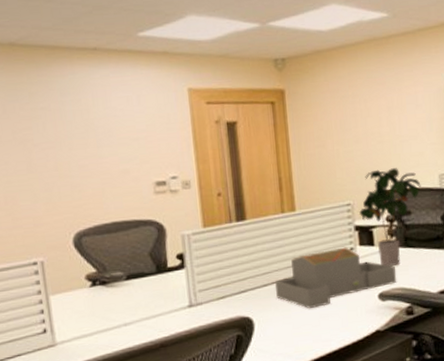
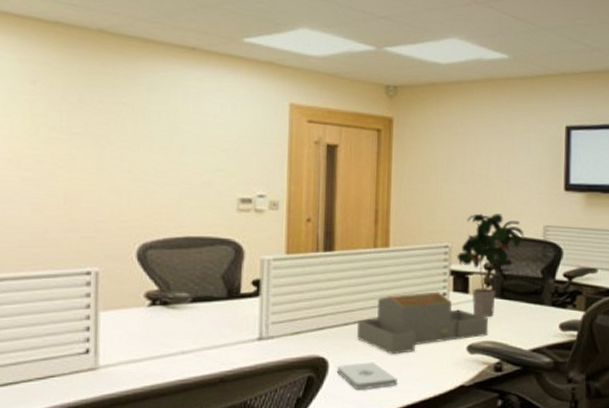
notepad: none [261,317,318,343] -> present [336,362,397,390]

